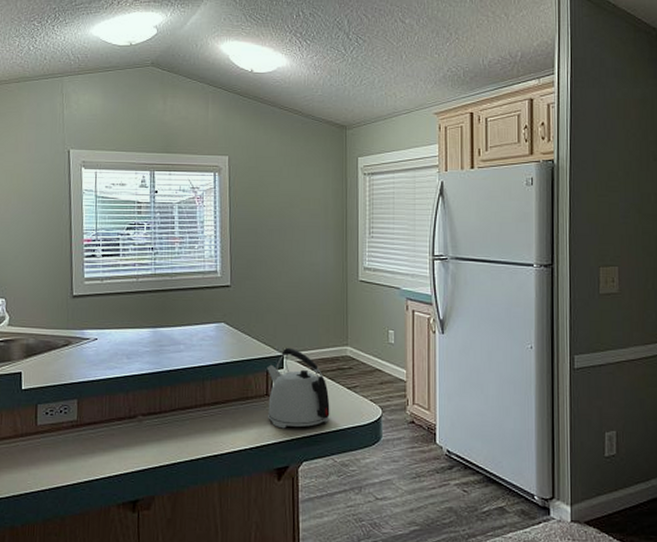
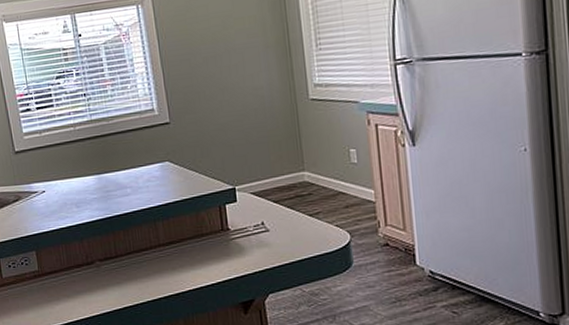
kettle: present [266,347,330,429] -> none [218,179,293,263]

